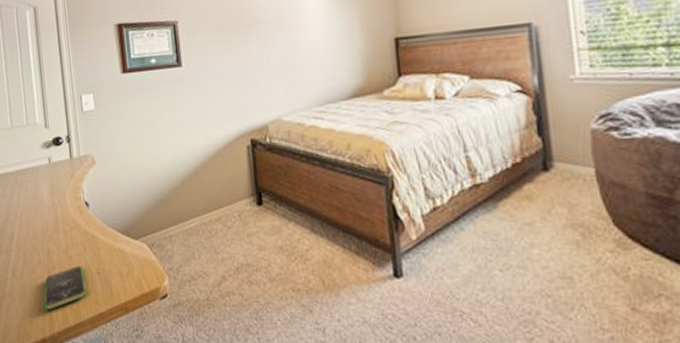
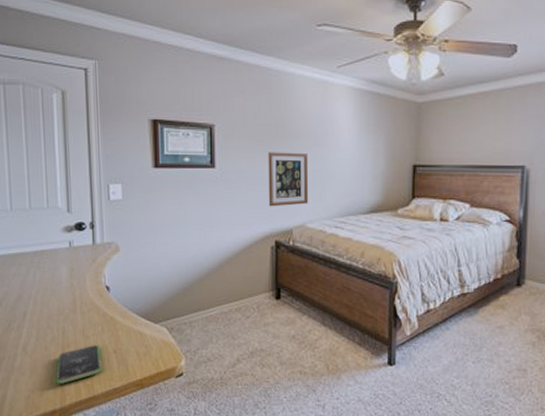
wall art: none [234,39,283,102] -> present [268,152,309,207]

